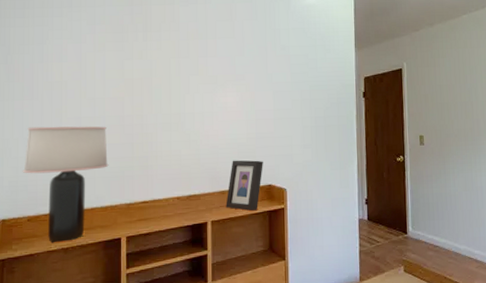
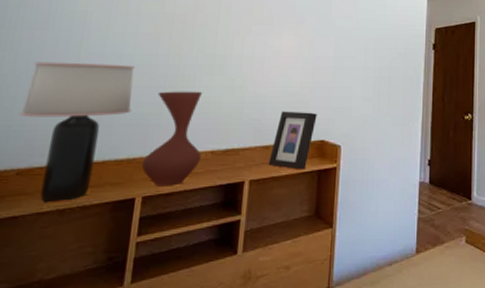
decorative vase: none [122,146,169,228] -> present [141,91,203,187]

